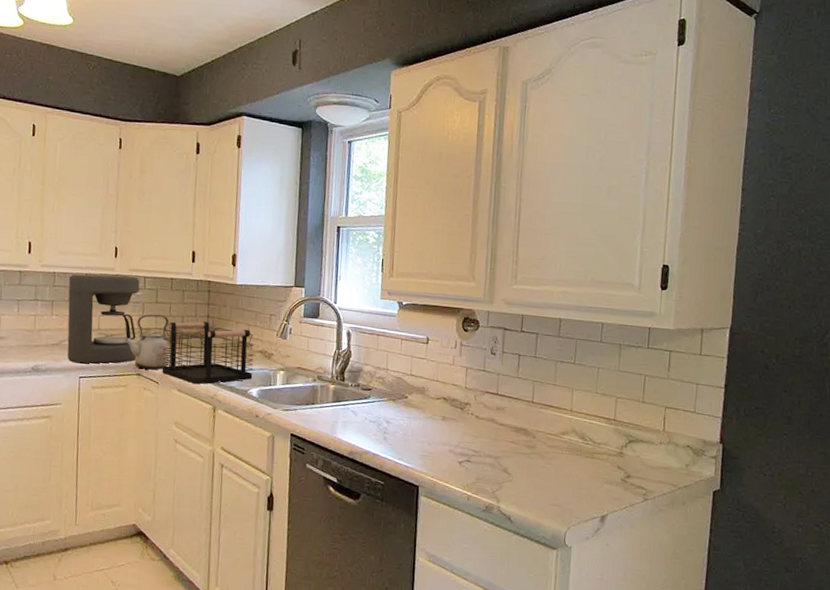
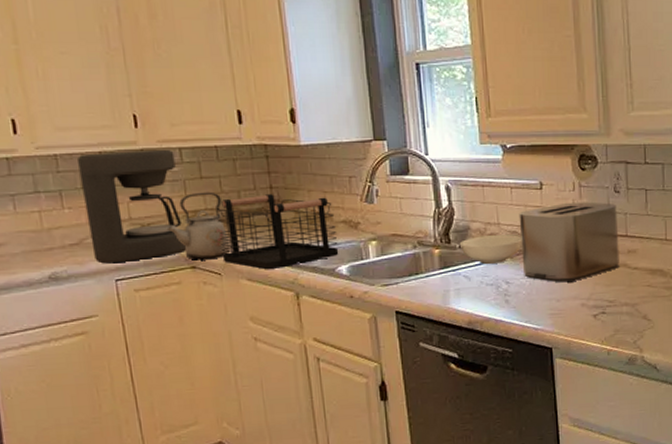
bowl: none [351,378,406,404] -> present [459,235,523,264]
toaster: none [403,358,492,429] -> present [519,202,620,283]

